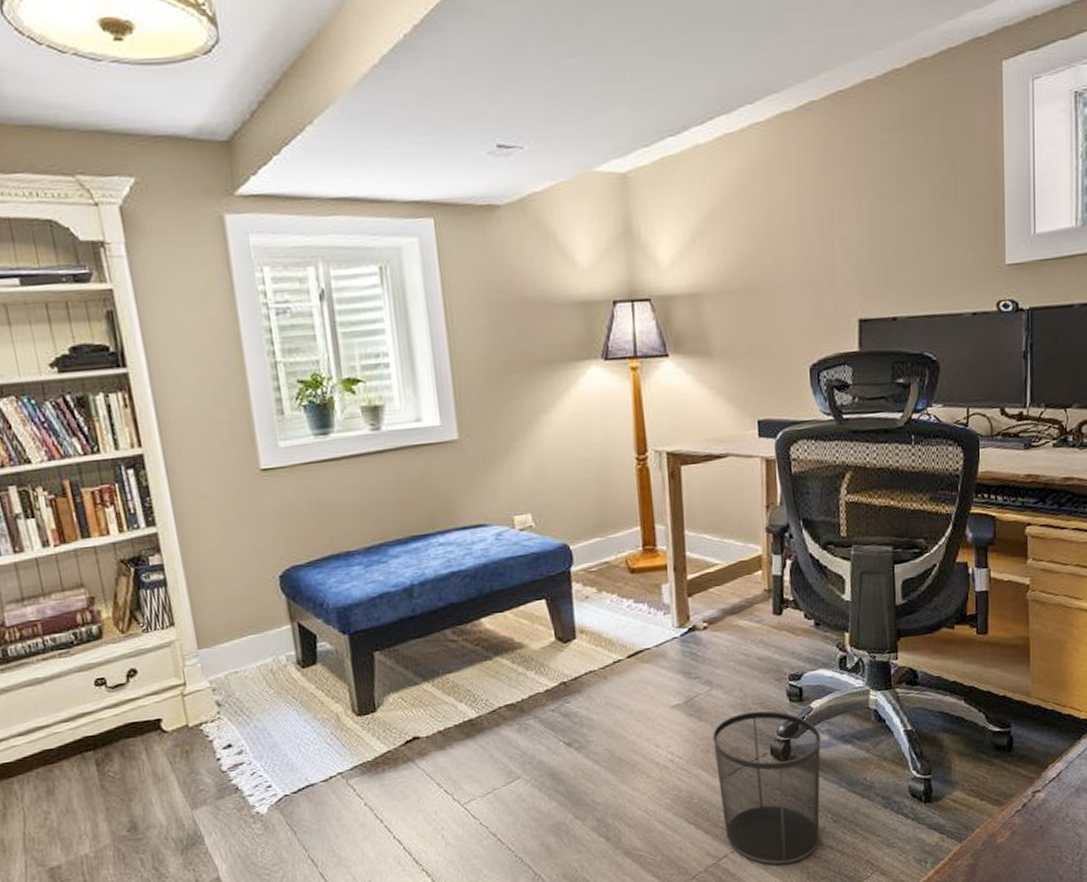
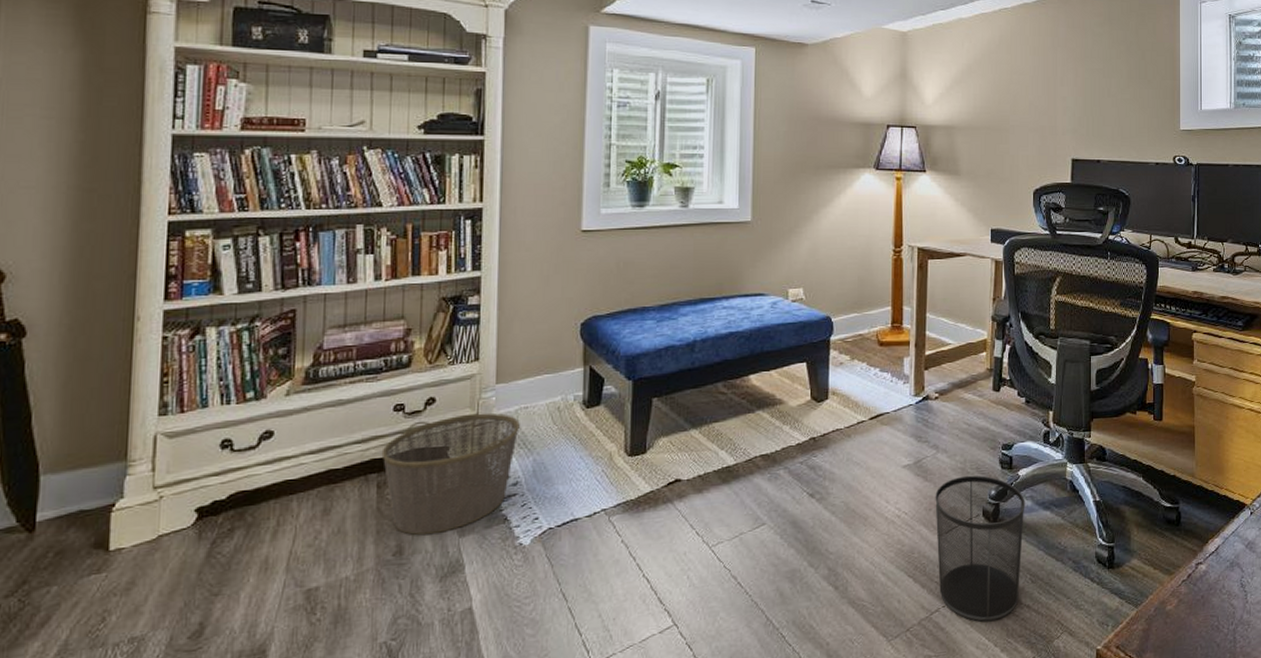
basket: none [92,680,234,810] -> present [381,413,520,536]

